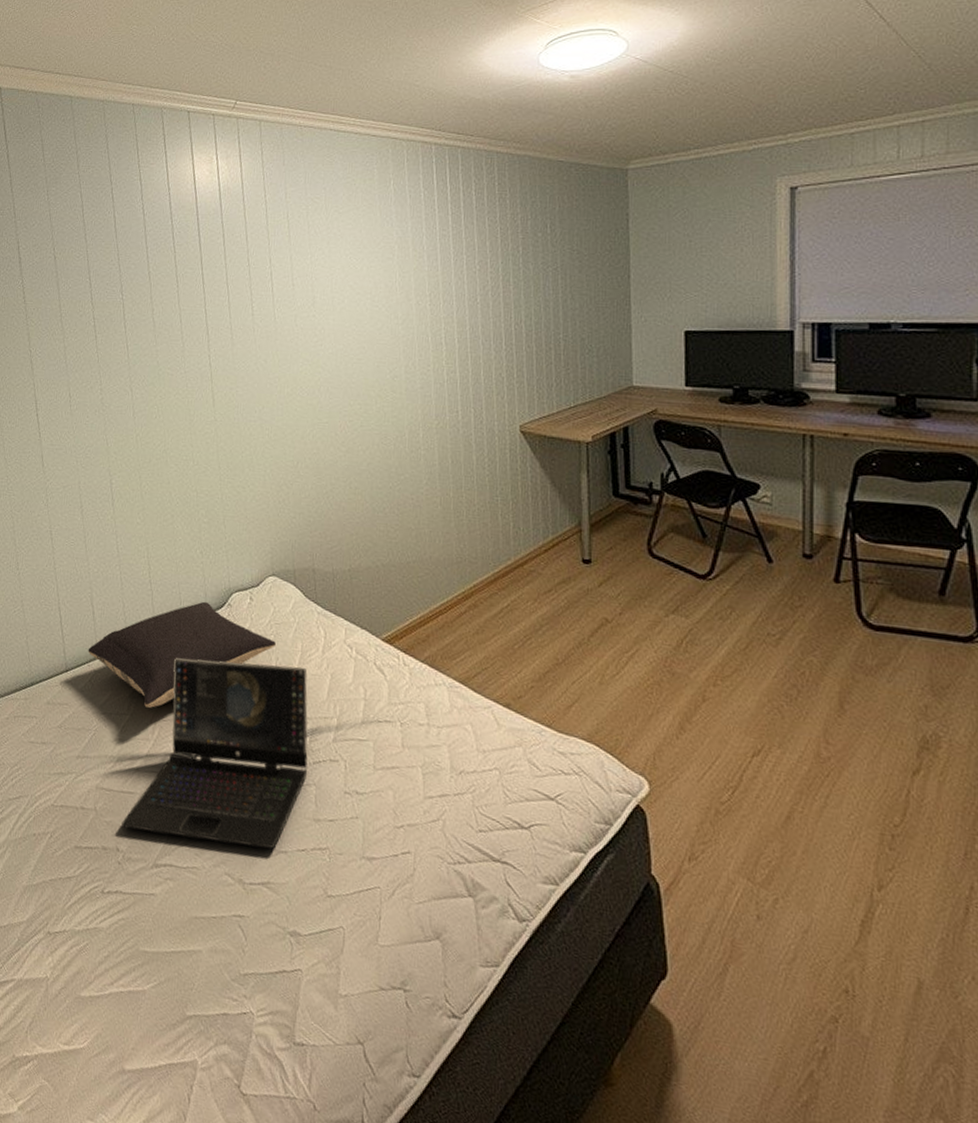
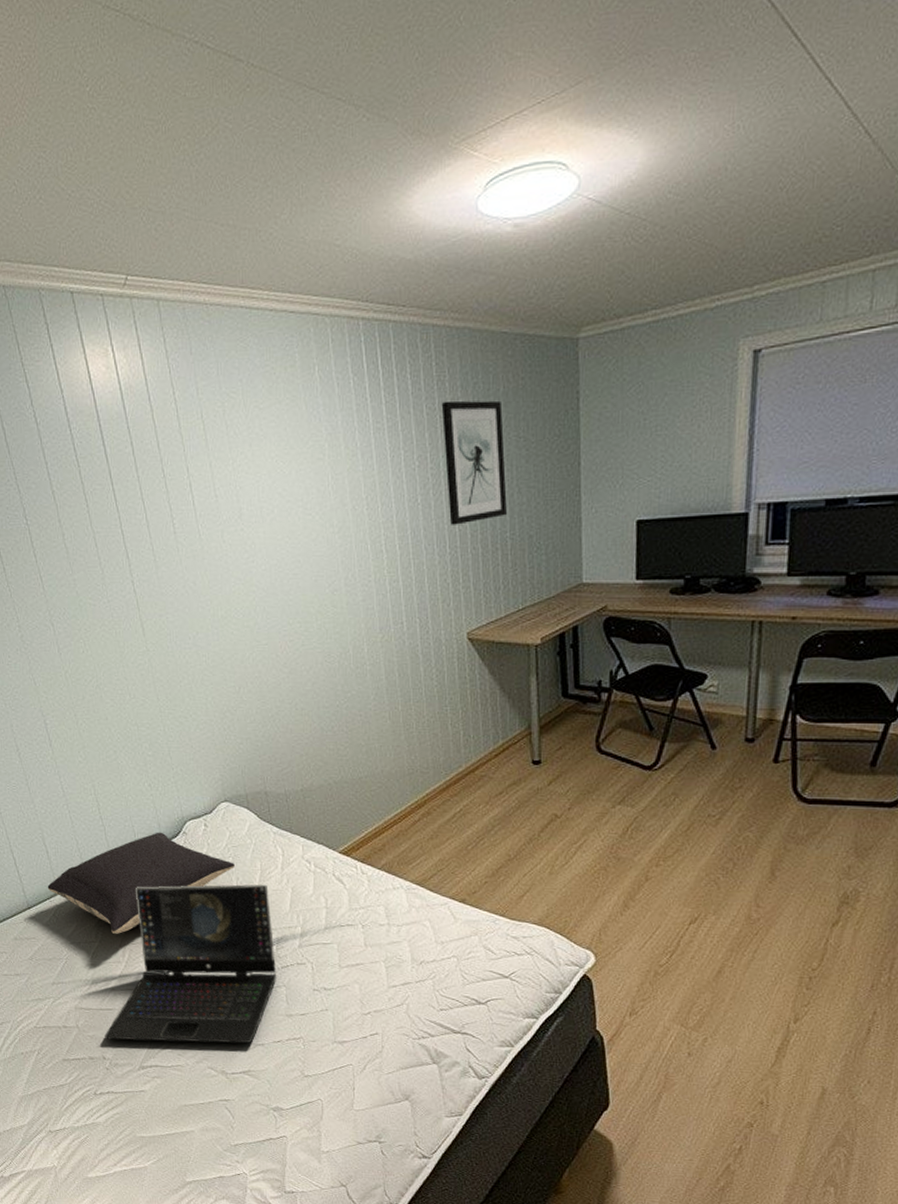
wall art: none [502,215,562,324] -> present [441,400,508,525]

